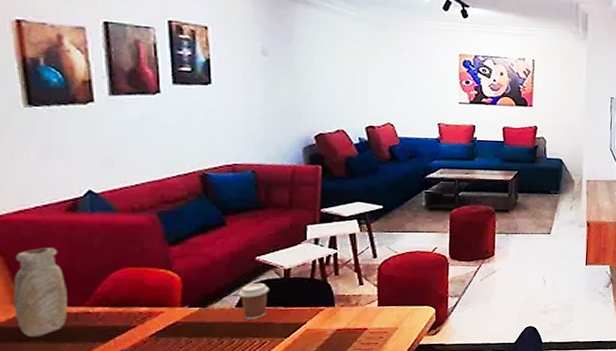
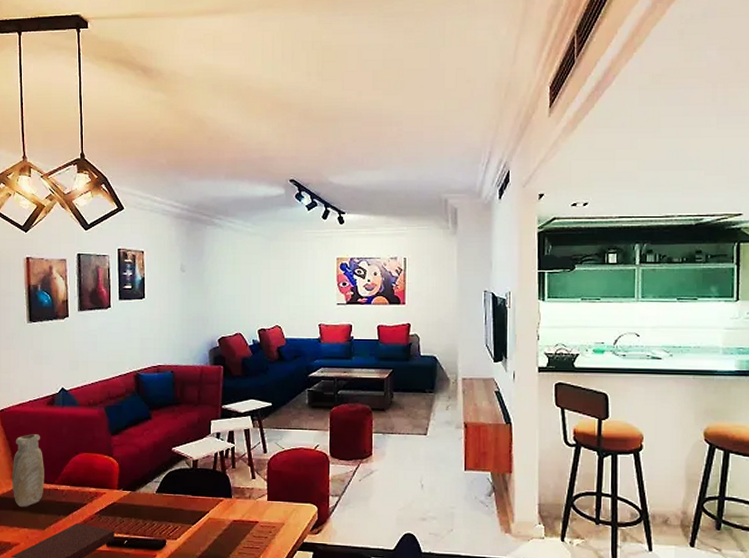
coffee cup: present [238,282,270,320] -> none [158,471,182,505]

